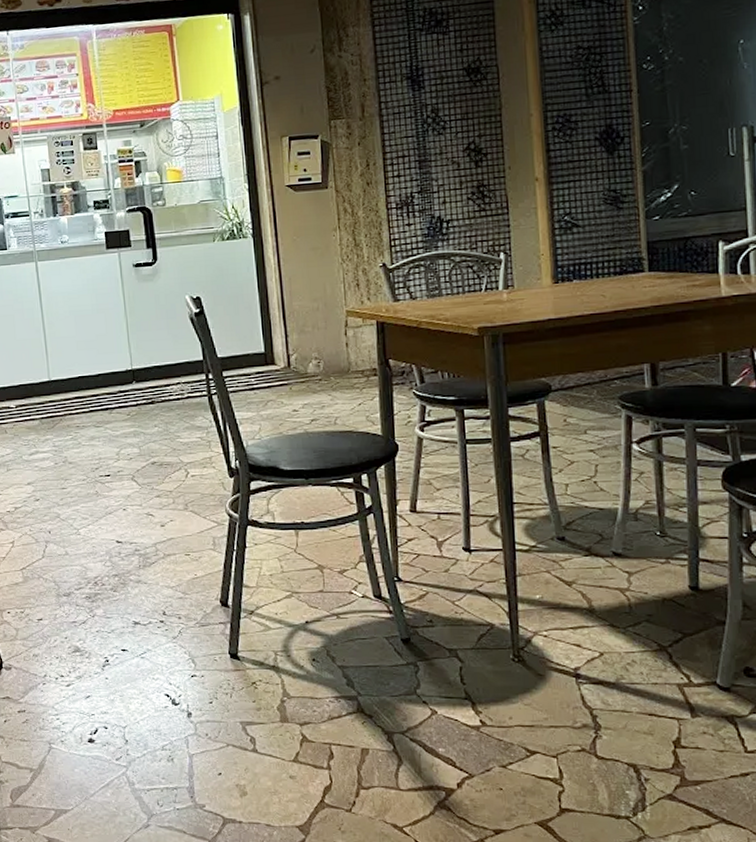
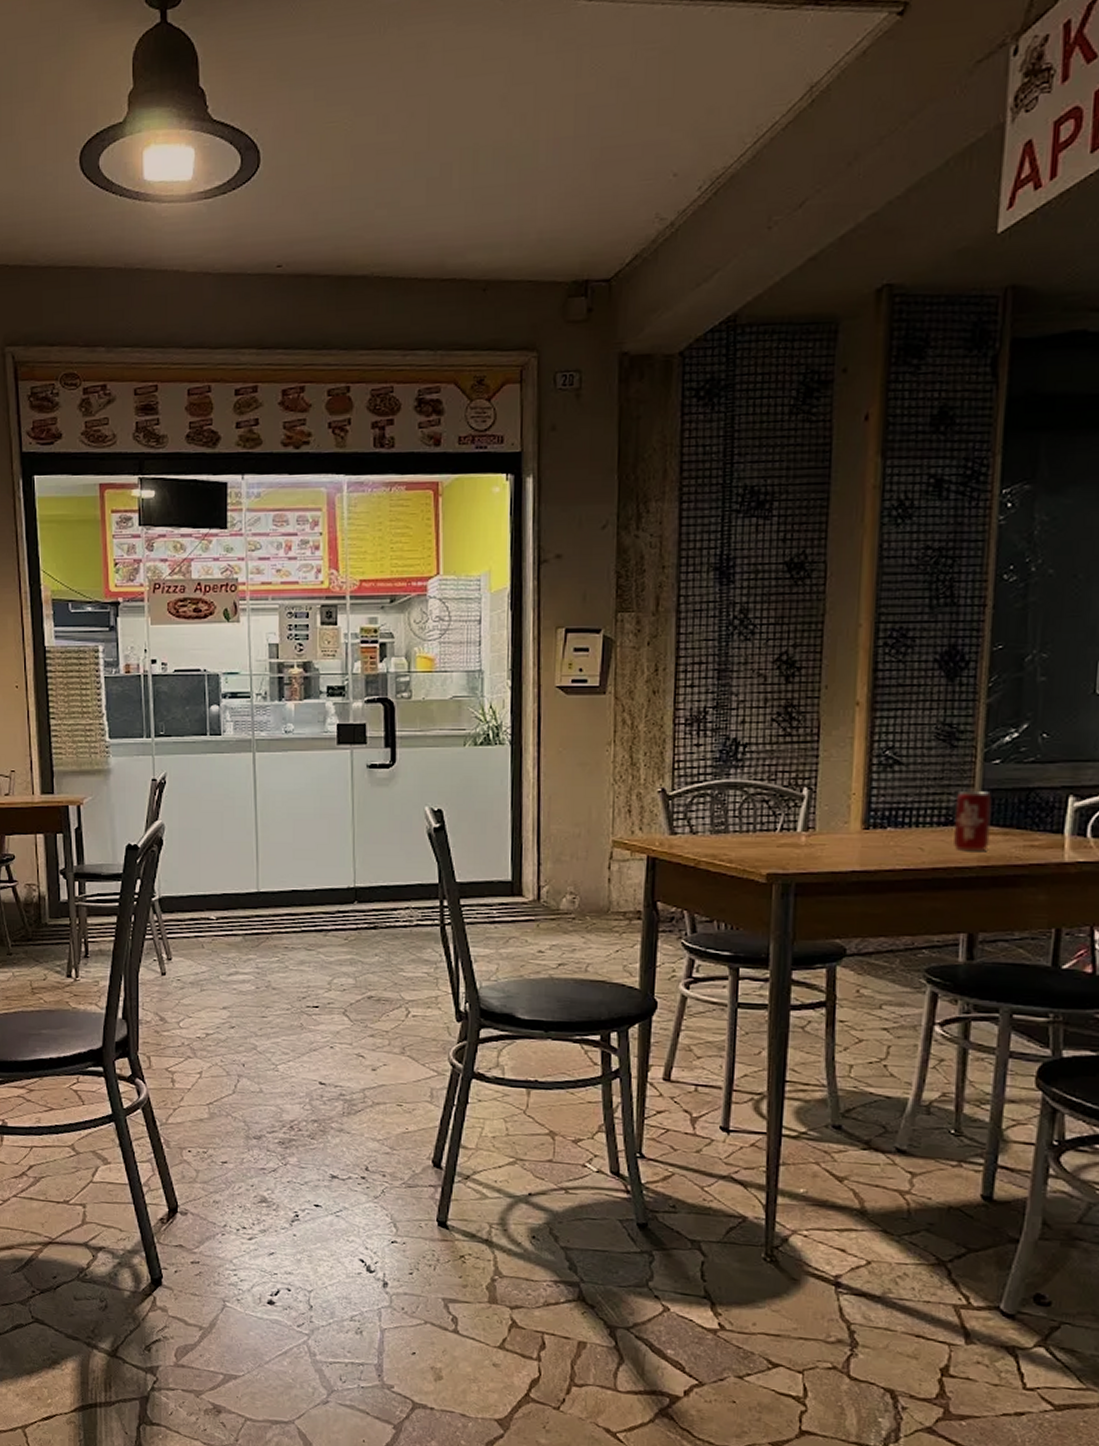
beer can: none [626,243,659,295] -> present [954,791,992,852]

